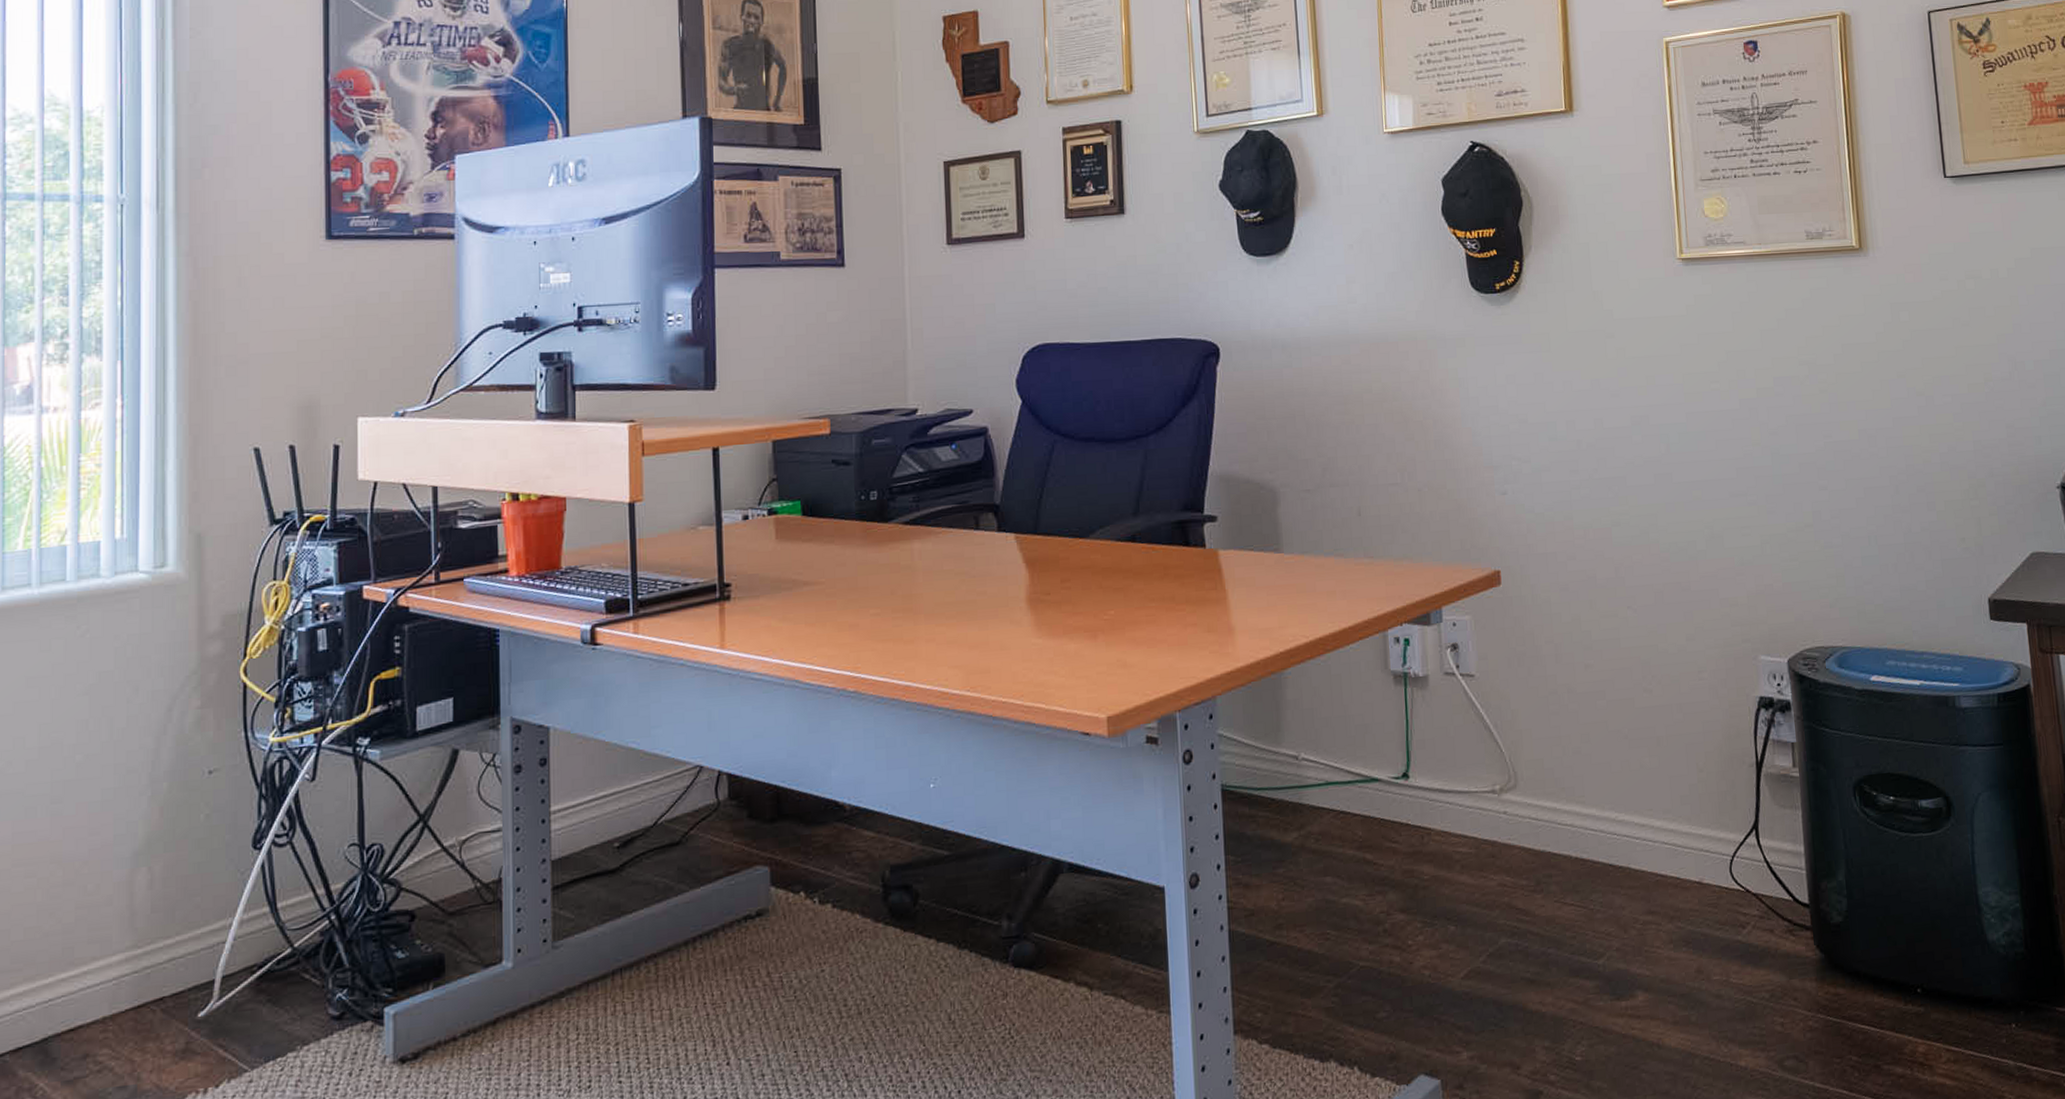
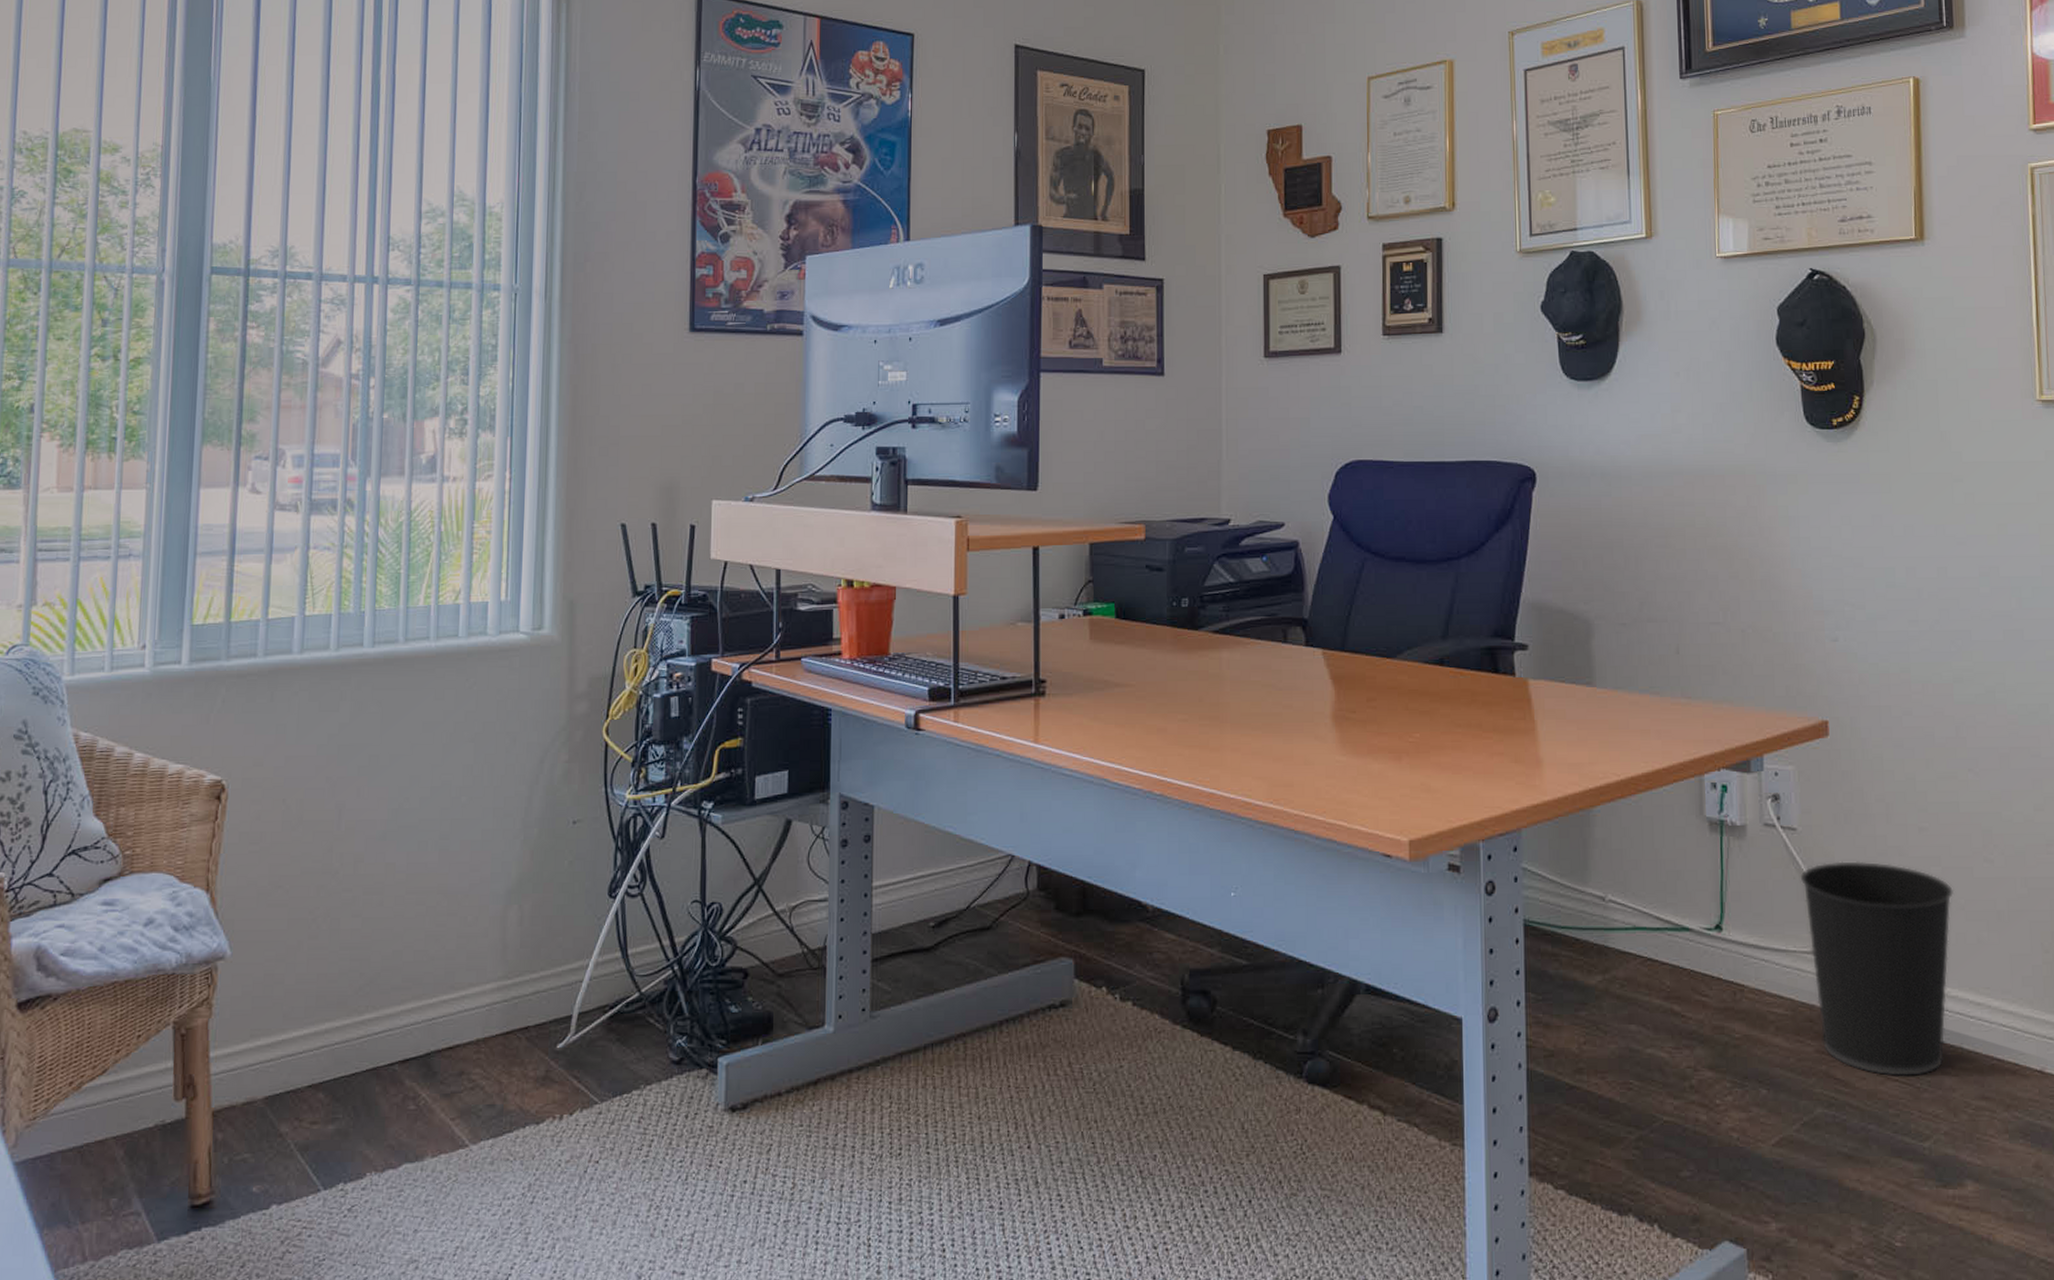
wastebasket: none [1479,701,1617,901] -> present [1800,861,1953,1076]

